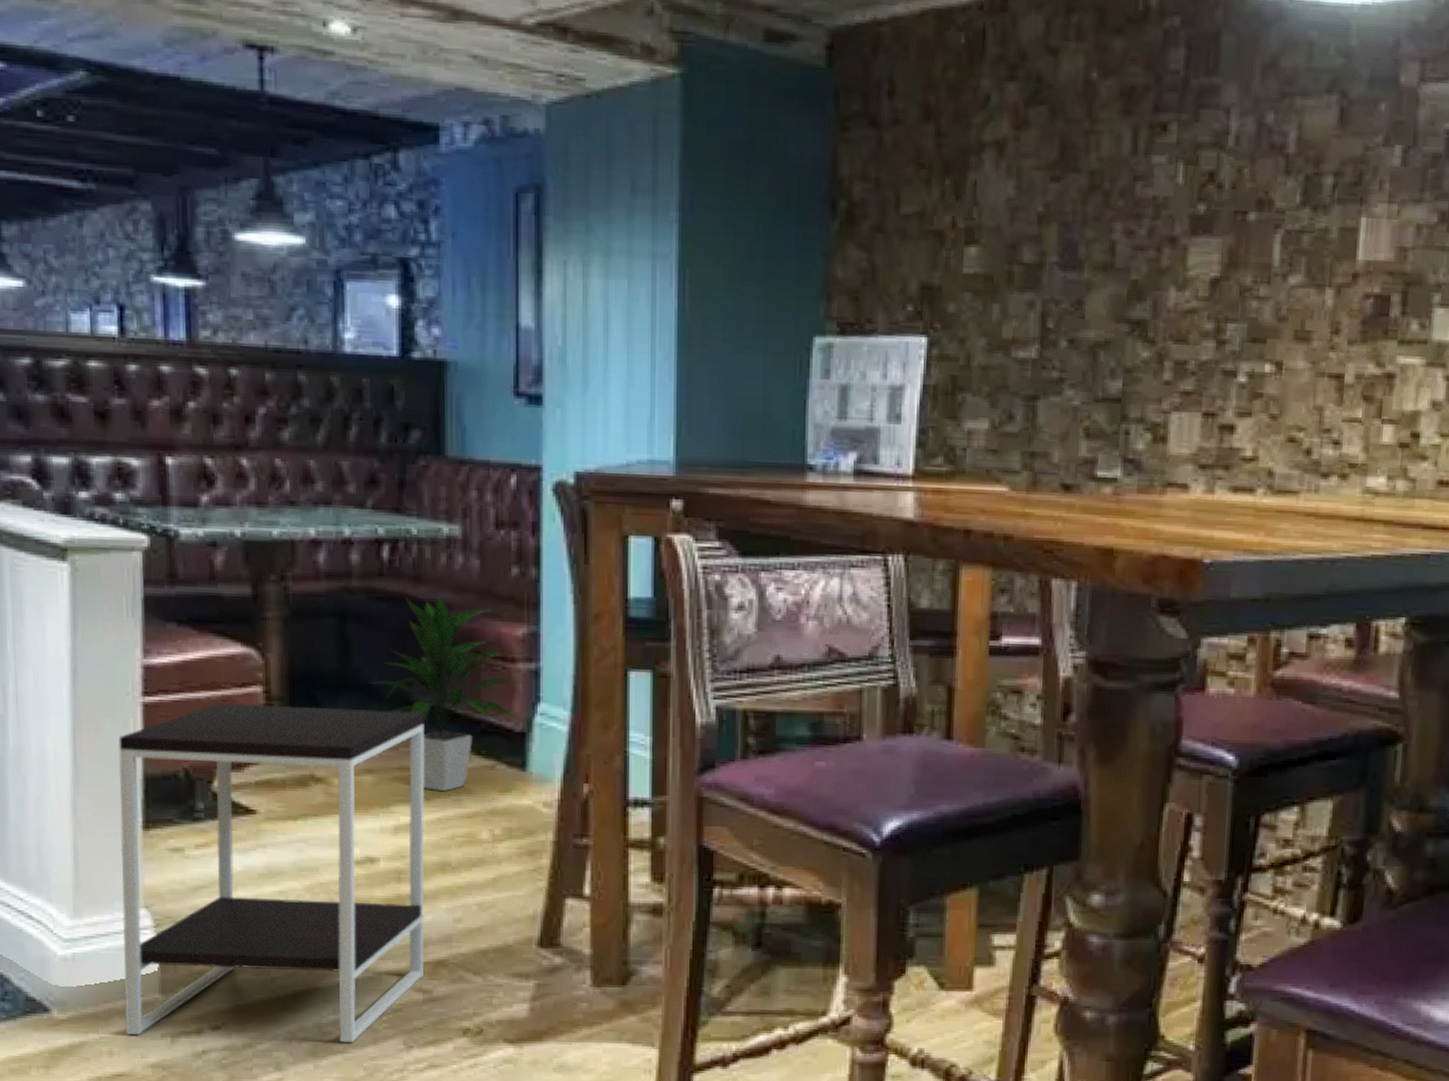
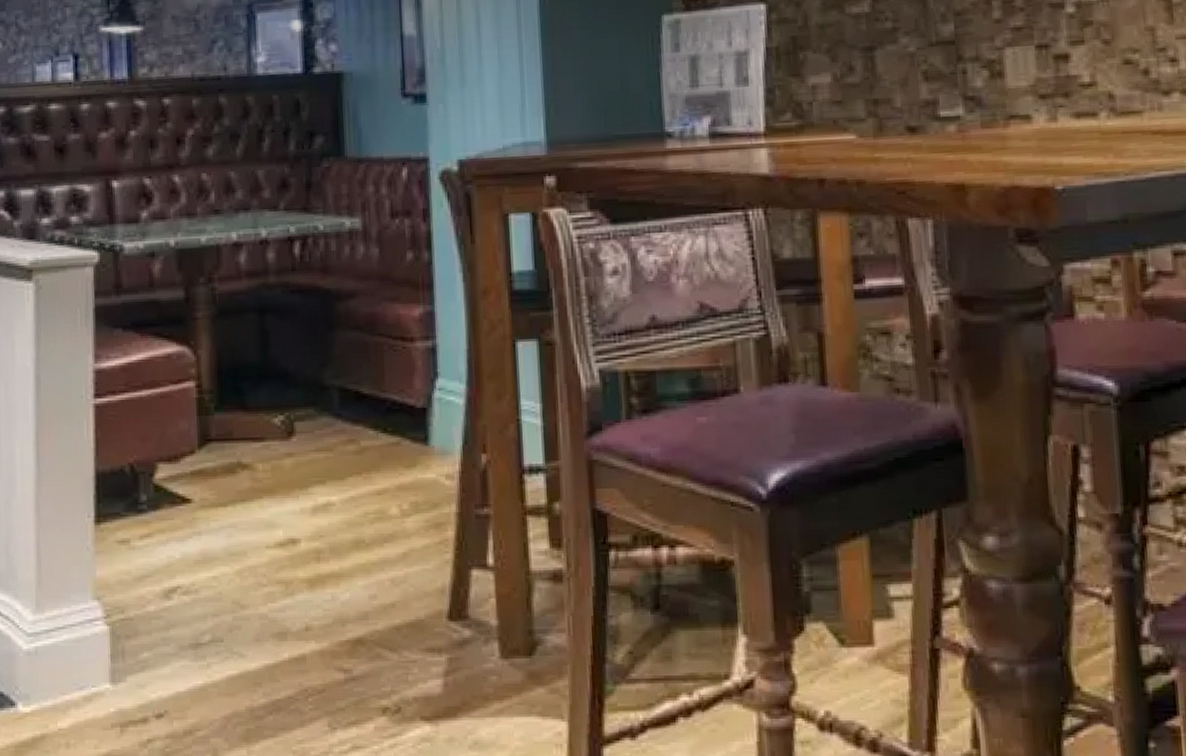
side table: present [118,702,425,1043] -> none [74,395,344,727]
indoor plant: present [372,596,523,791] -> none [289,285,421,470]

